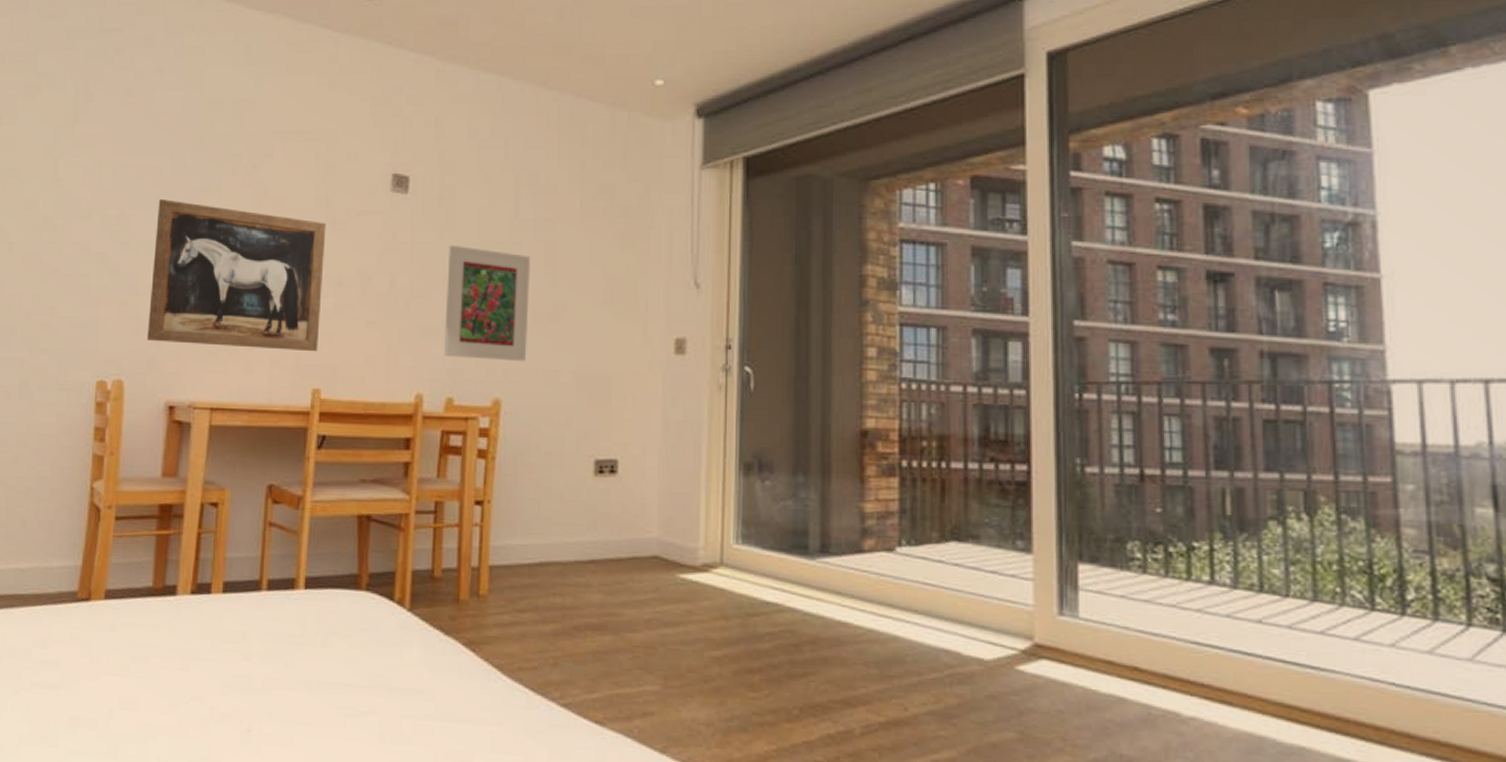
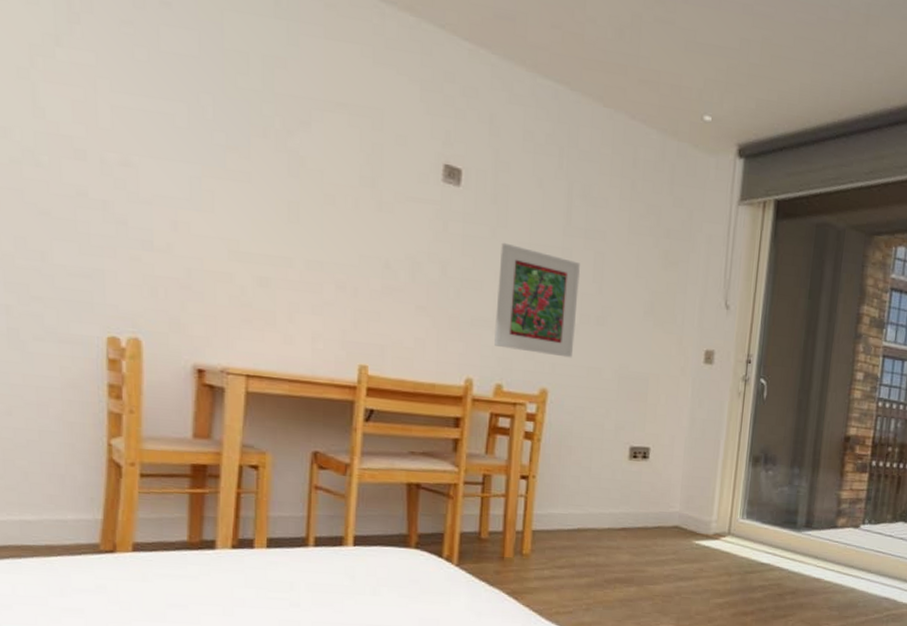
wall art: present [147,199,326,352] -> none [167,151,372,330]

